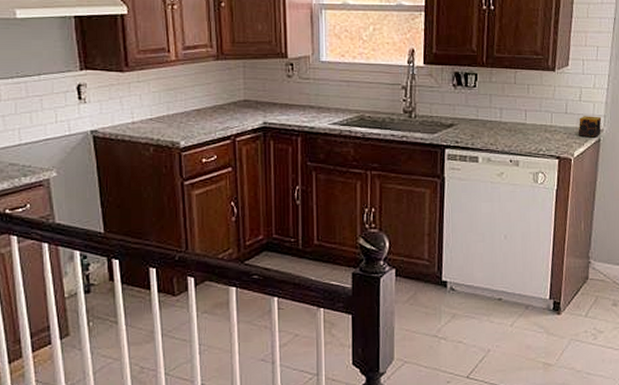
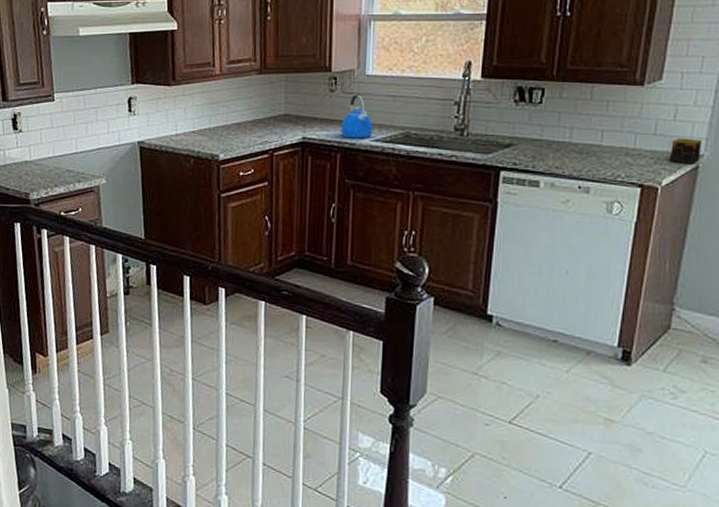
kettle: none [299,79,330,122] -> present [340,94,373,139]

